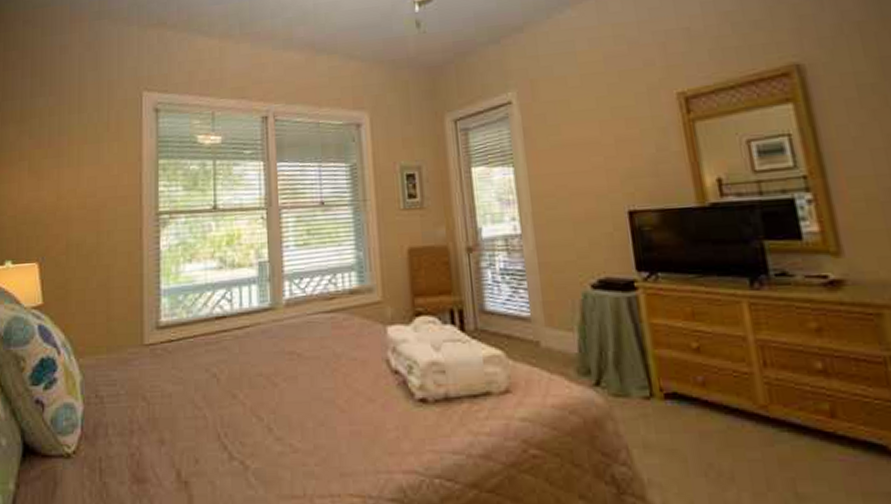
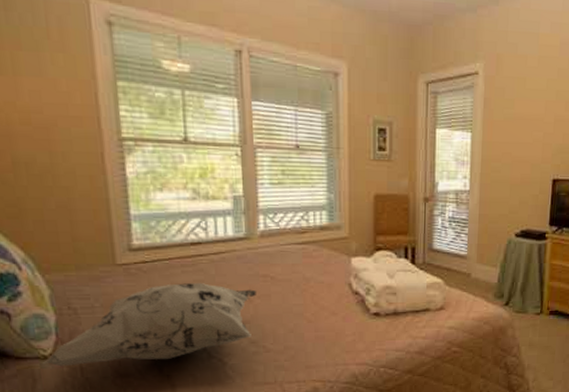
decorative pillow: none [65,362,283,468] -> present [42,282,257,367]

